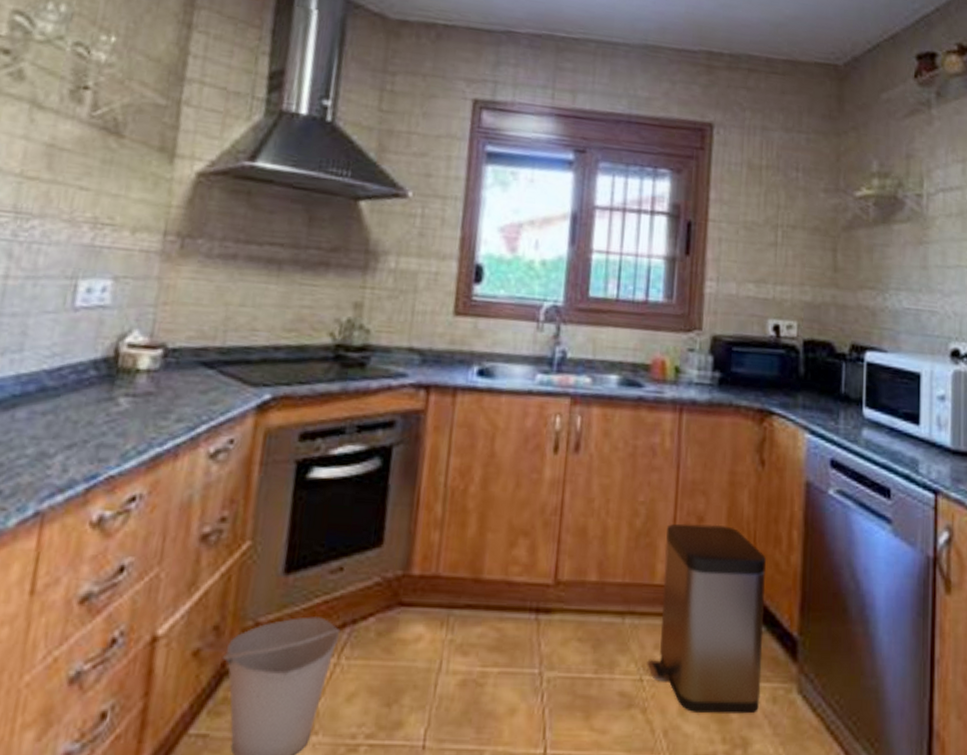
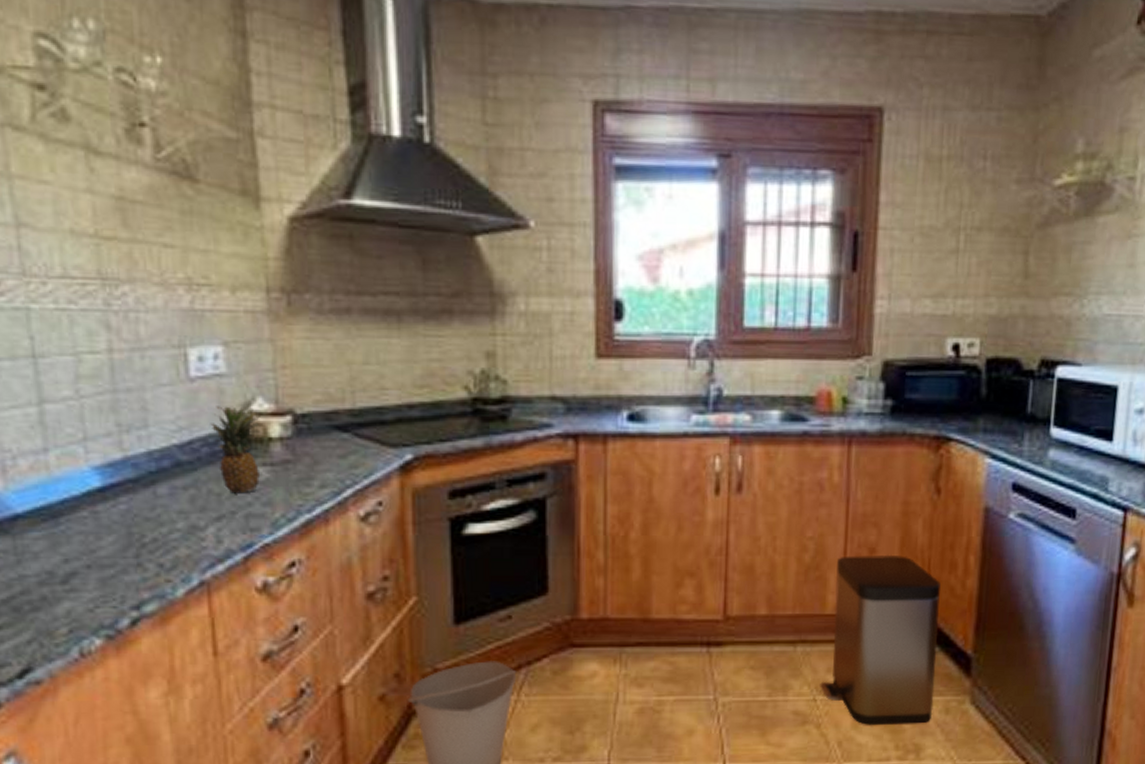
fruit: none [82,335,134,423] -> present [210,406,262,494]

